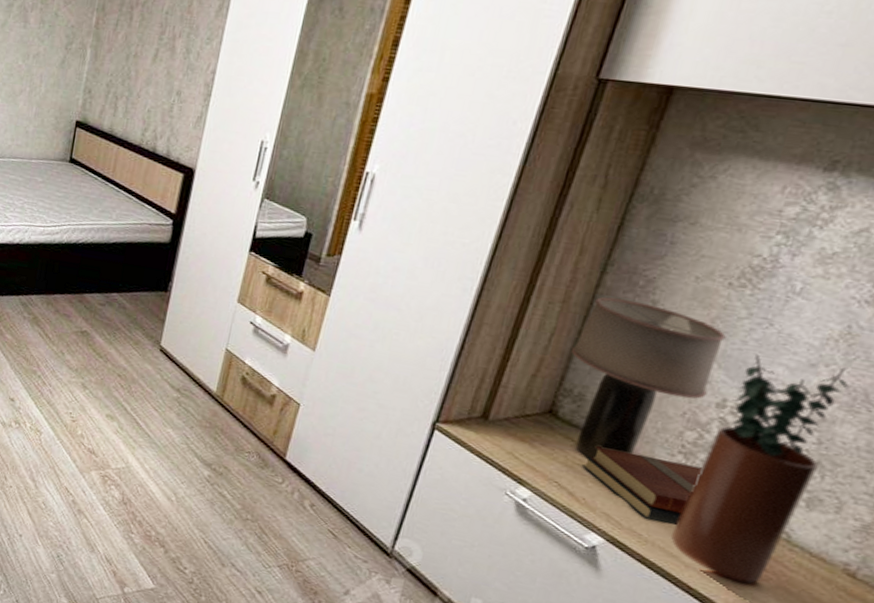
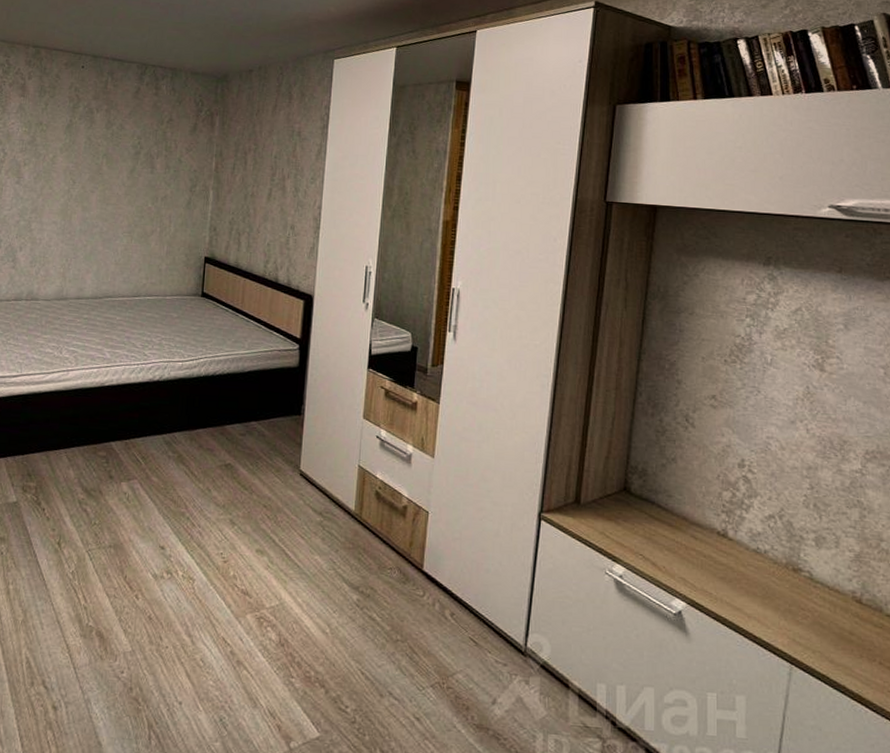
table lamp: present [571,296,726,458] -> none [629,381,732,527]
books: present [581,446,702,526] -> none [656,515,740,580]
vase: present [670,355,850,584] -> none [732,418,819,624]

